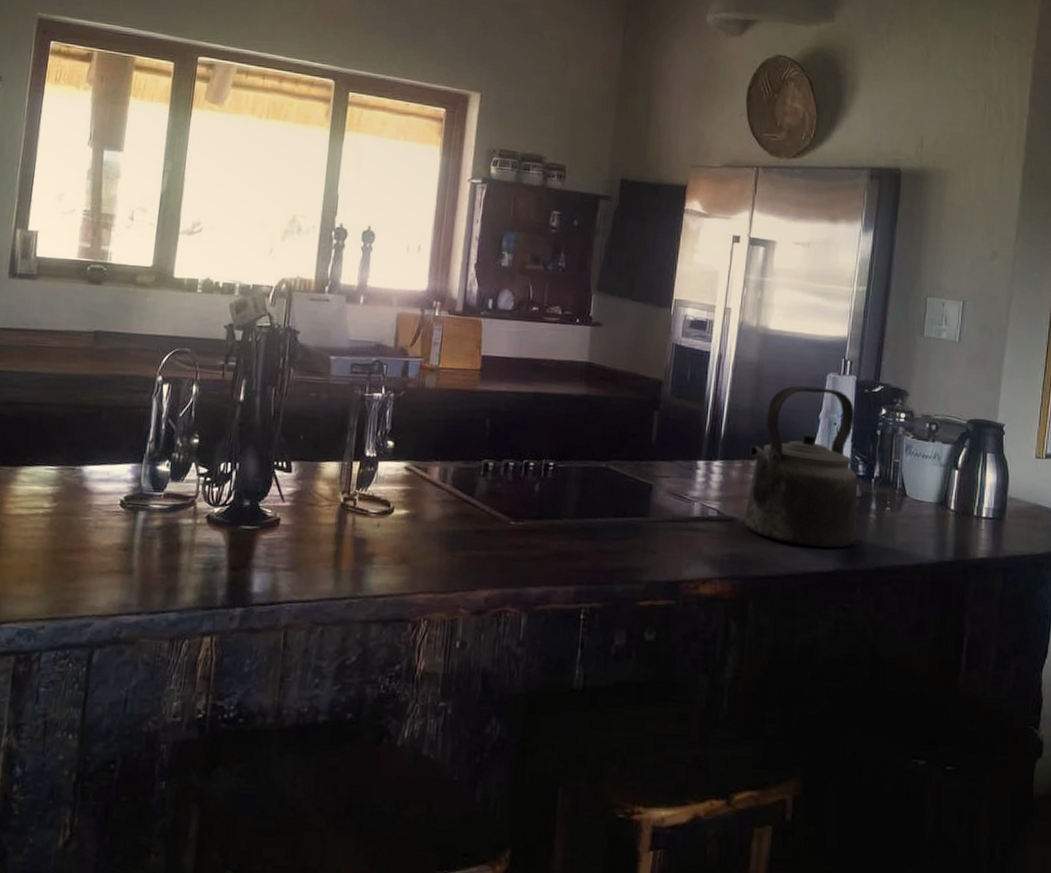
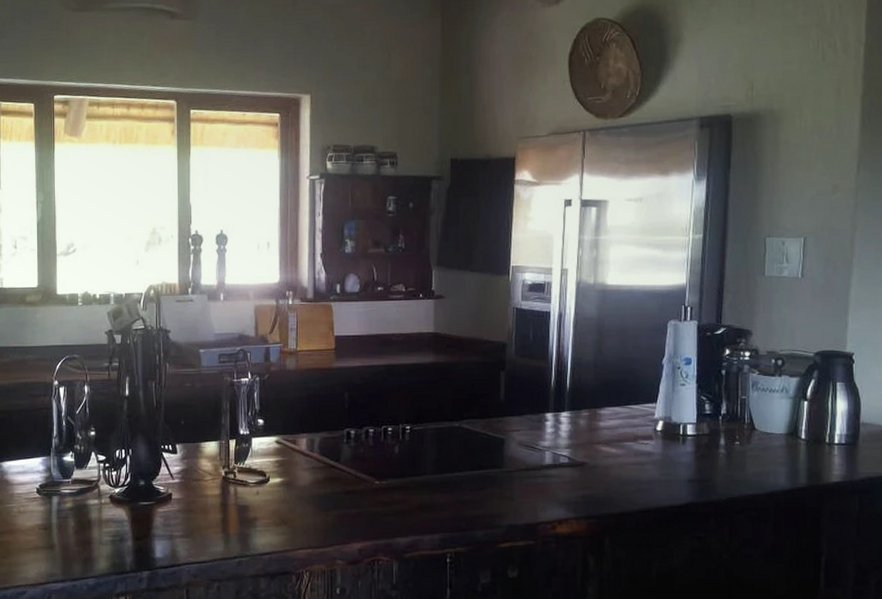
kettle: present [744,385,858,549] -> none [595,335,706,484]

